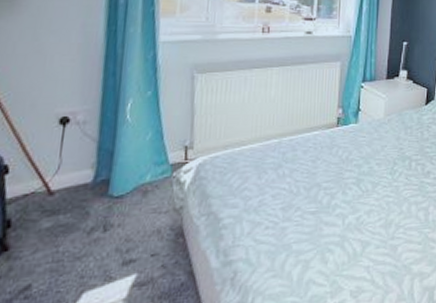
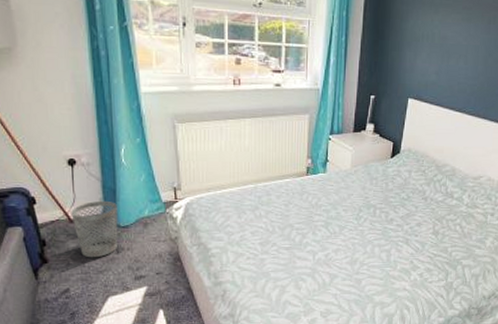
wastebasket: none [52,166,113,241] -> present [71,201,118,258]

